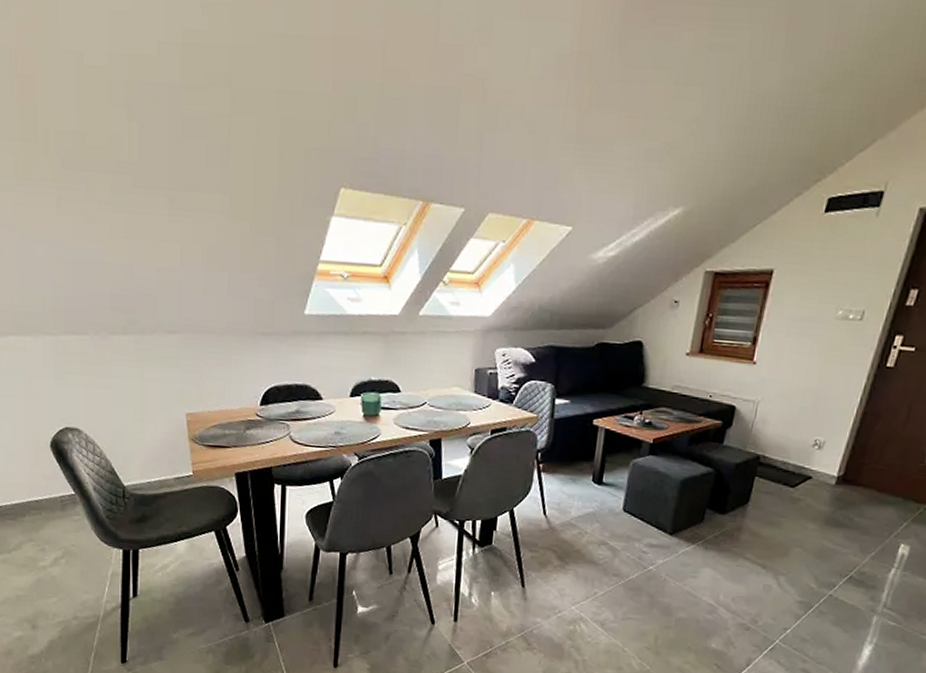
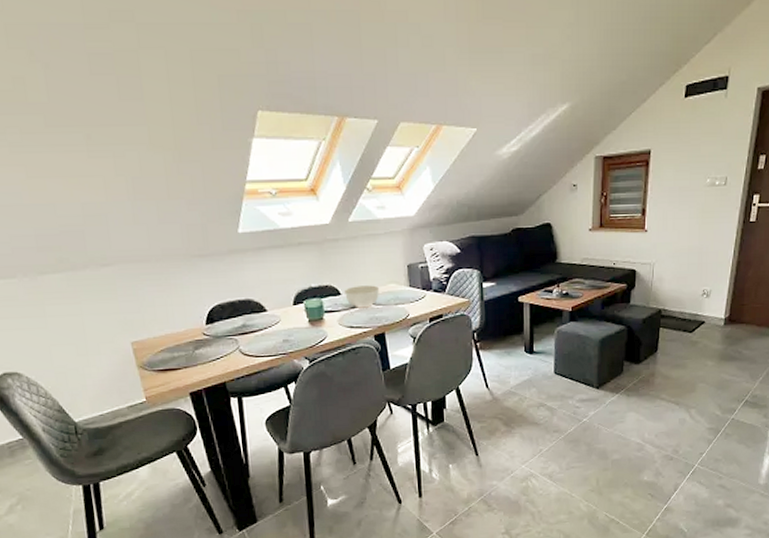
bowl: none [405,385,441,411] -> present [345,285,379,309]

